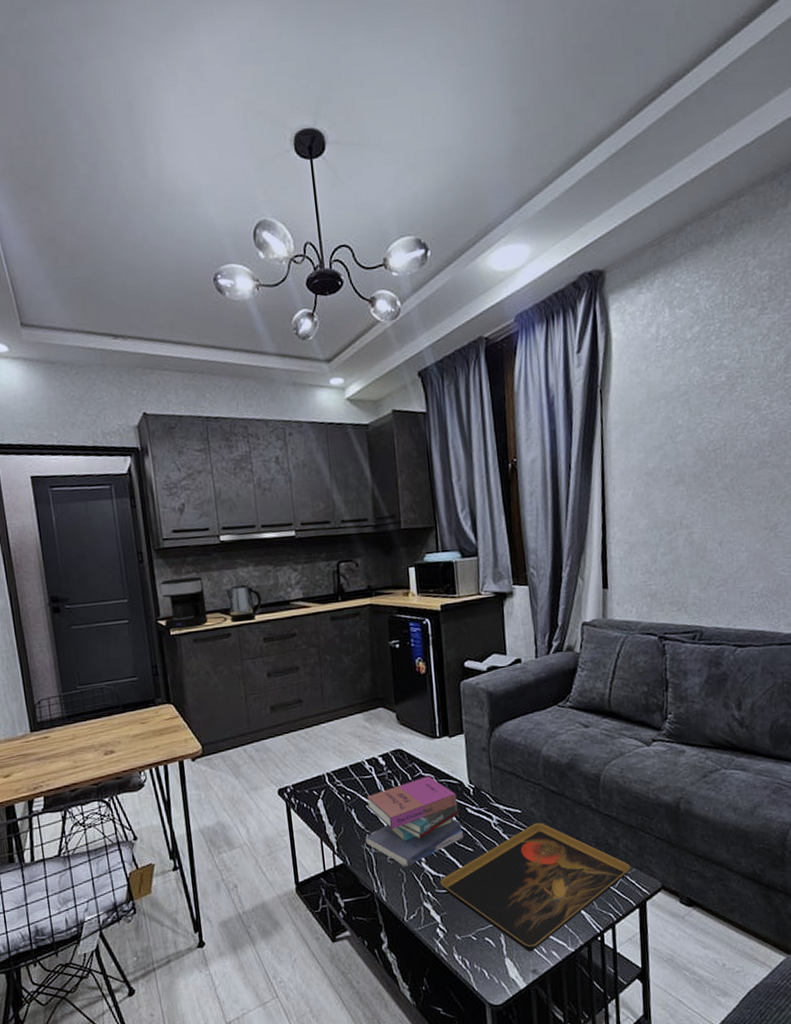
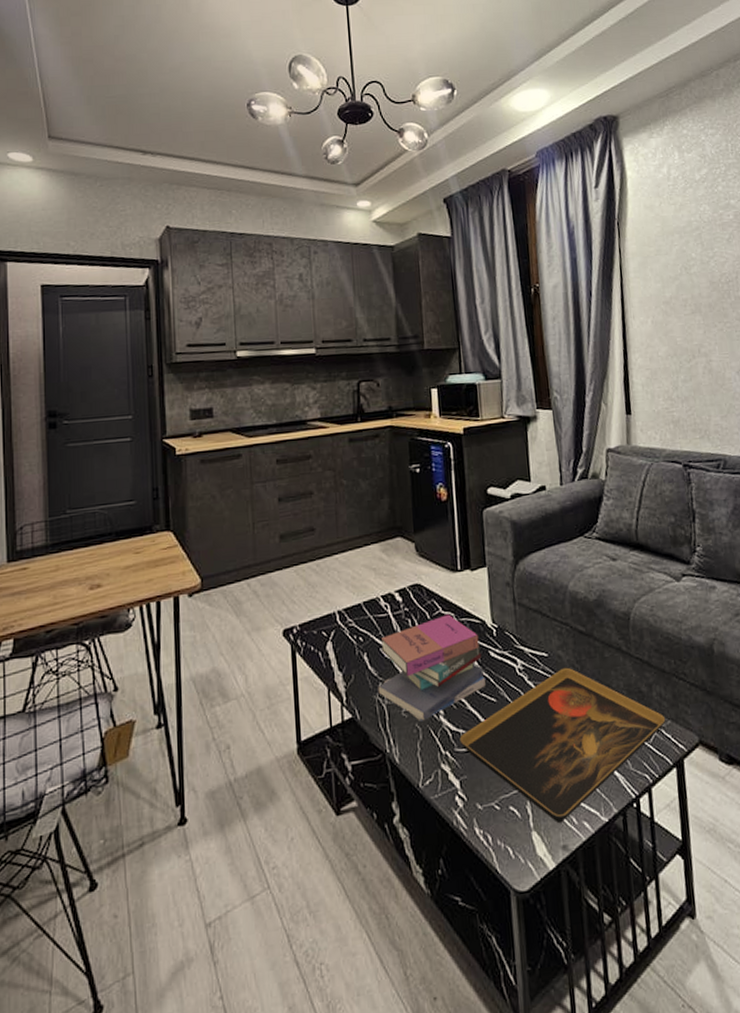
coffee maker: present [158,576,227,632] -> none [163,392,239,452]
kettle: present [226,584,262,622] -> none [240,402,277,442]

